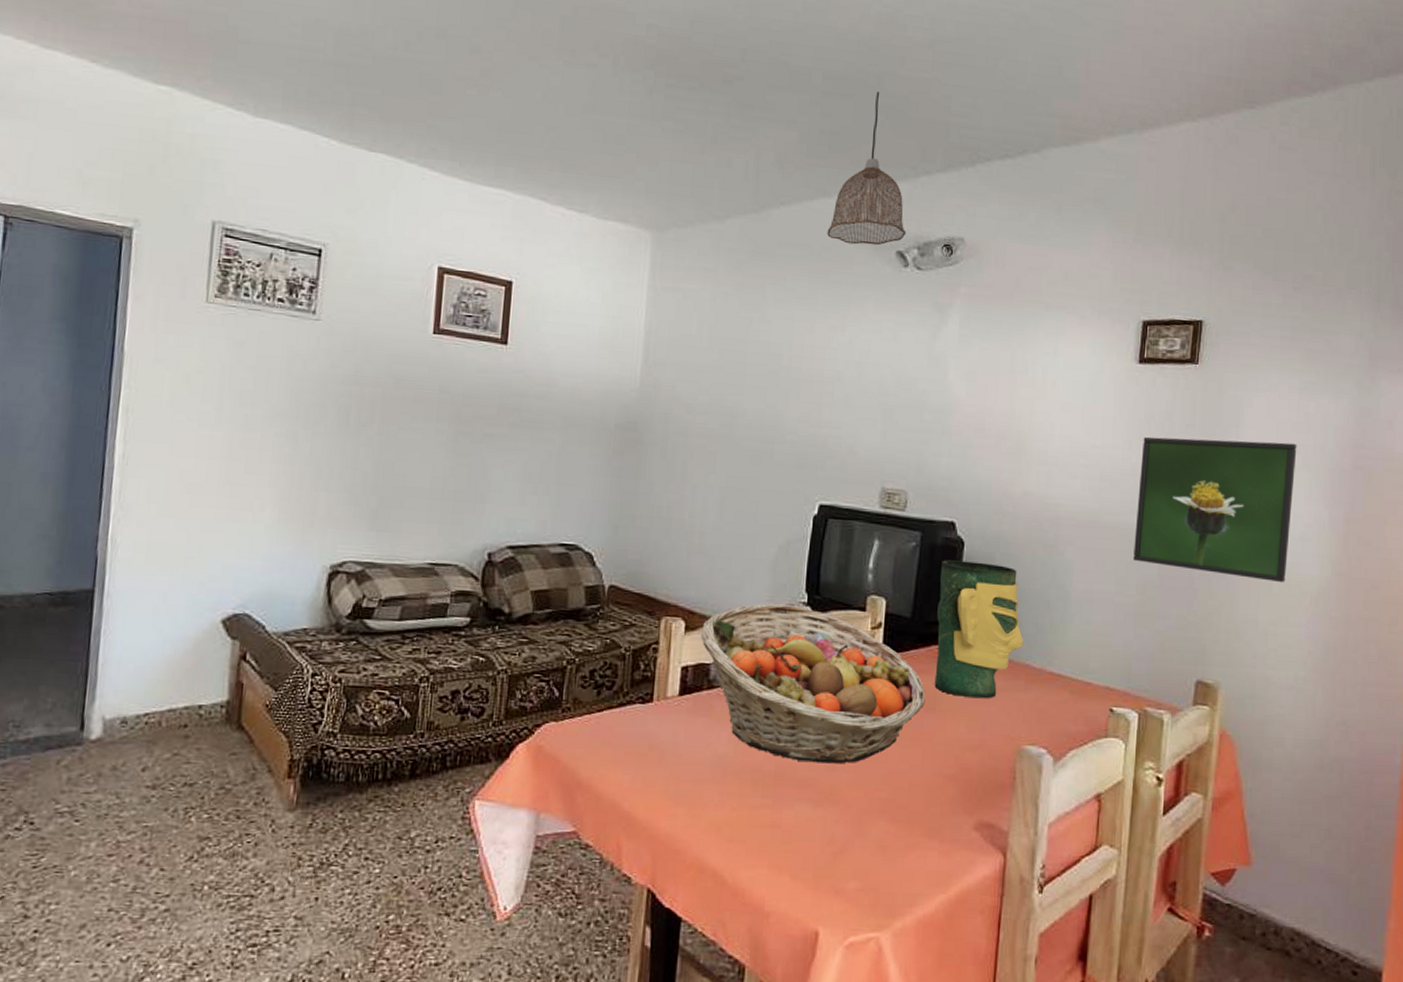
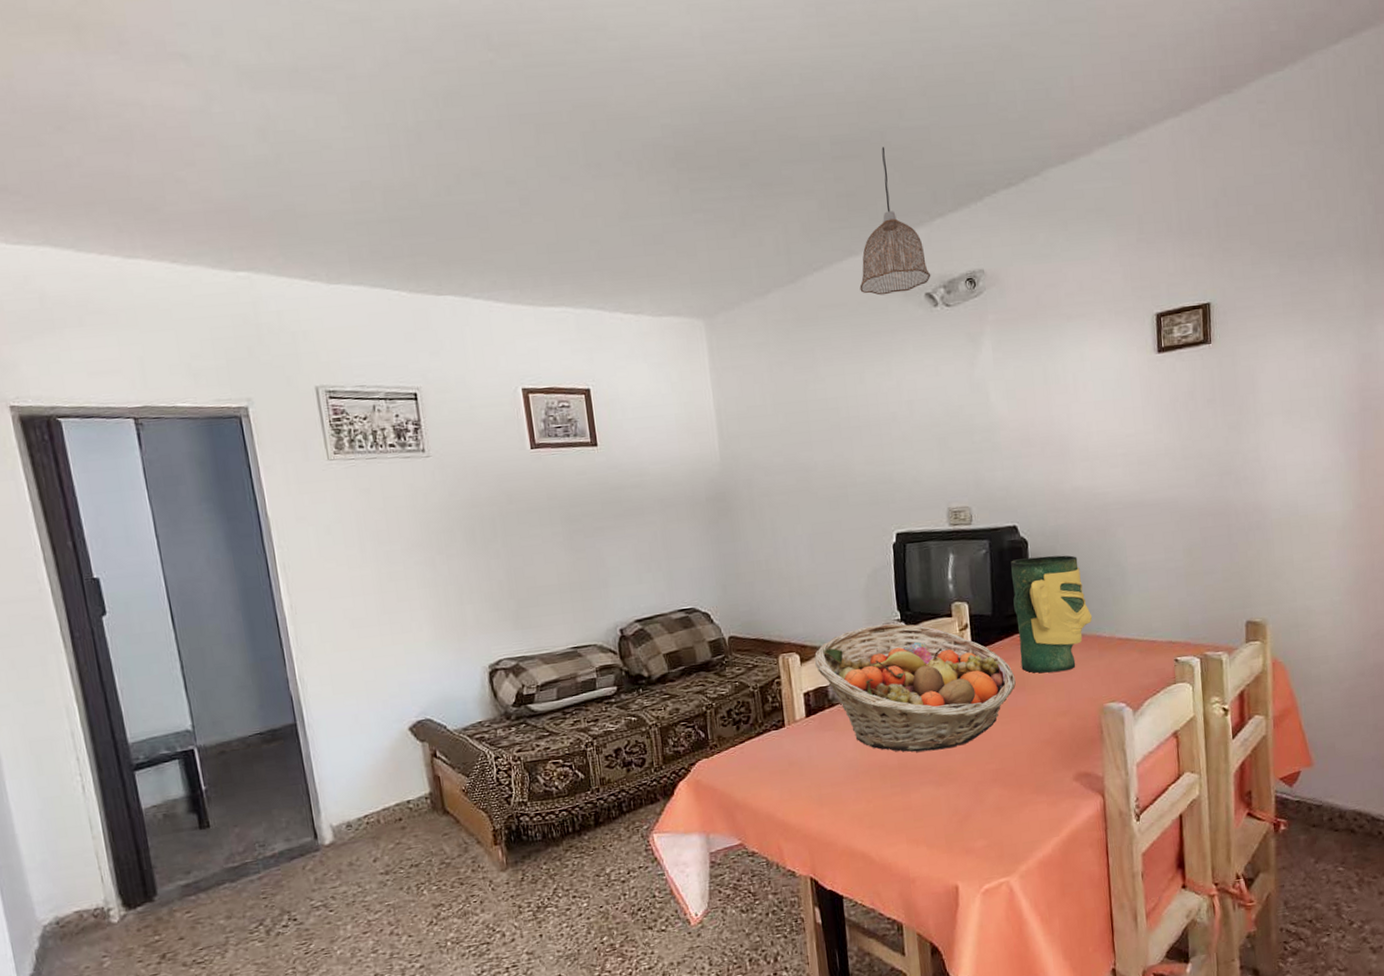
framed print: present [1133,436,1297,583] -> none [1171,398,1313,530]

